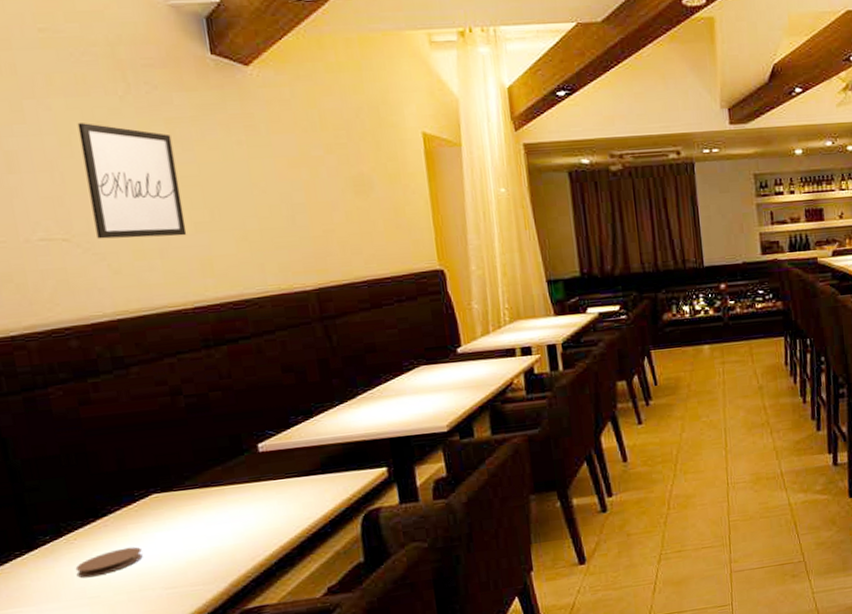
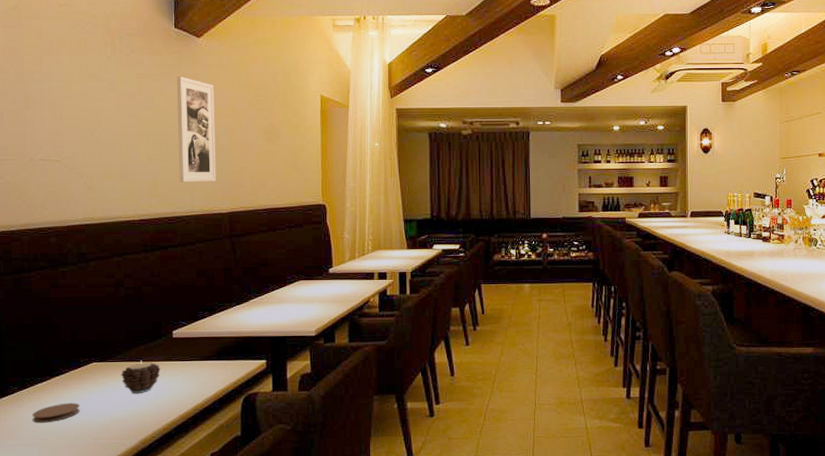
wall art: present [77,123,187,239] -> none [76,75,142,164]
candle: none [193,484,248,527] -> present [121,360,161,394]
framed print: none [222,118,294,256] -> present [177,77,217,182]

